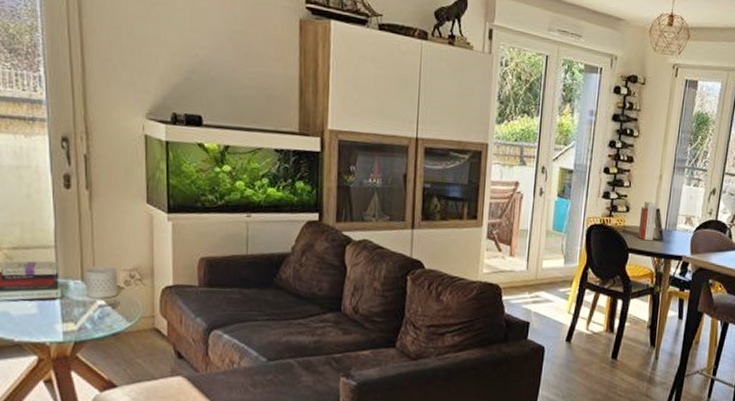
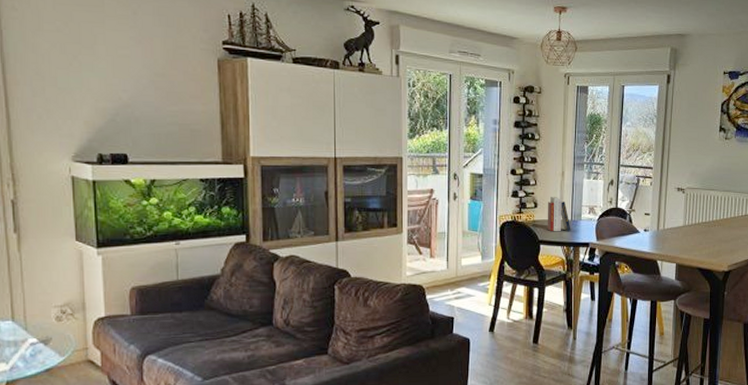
mug: present [84,266,119,299] -> none [14,305,50,337]

